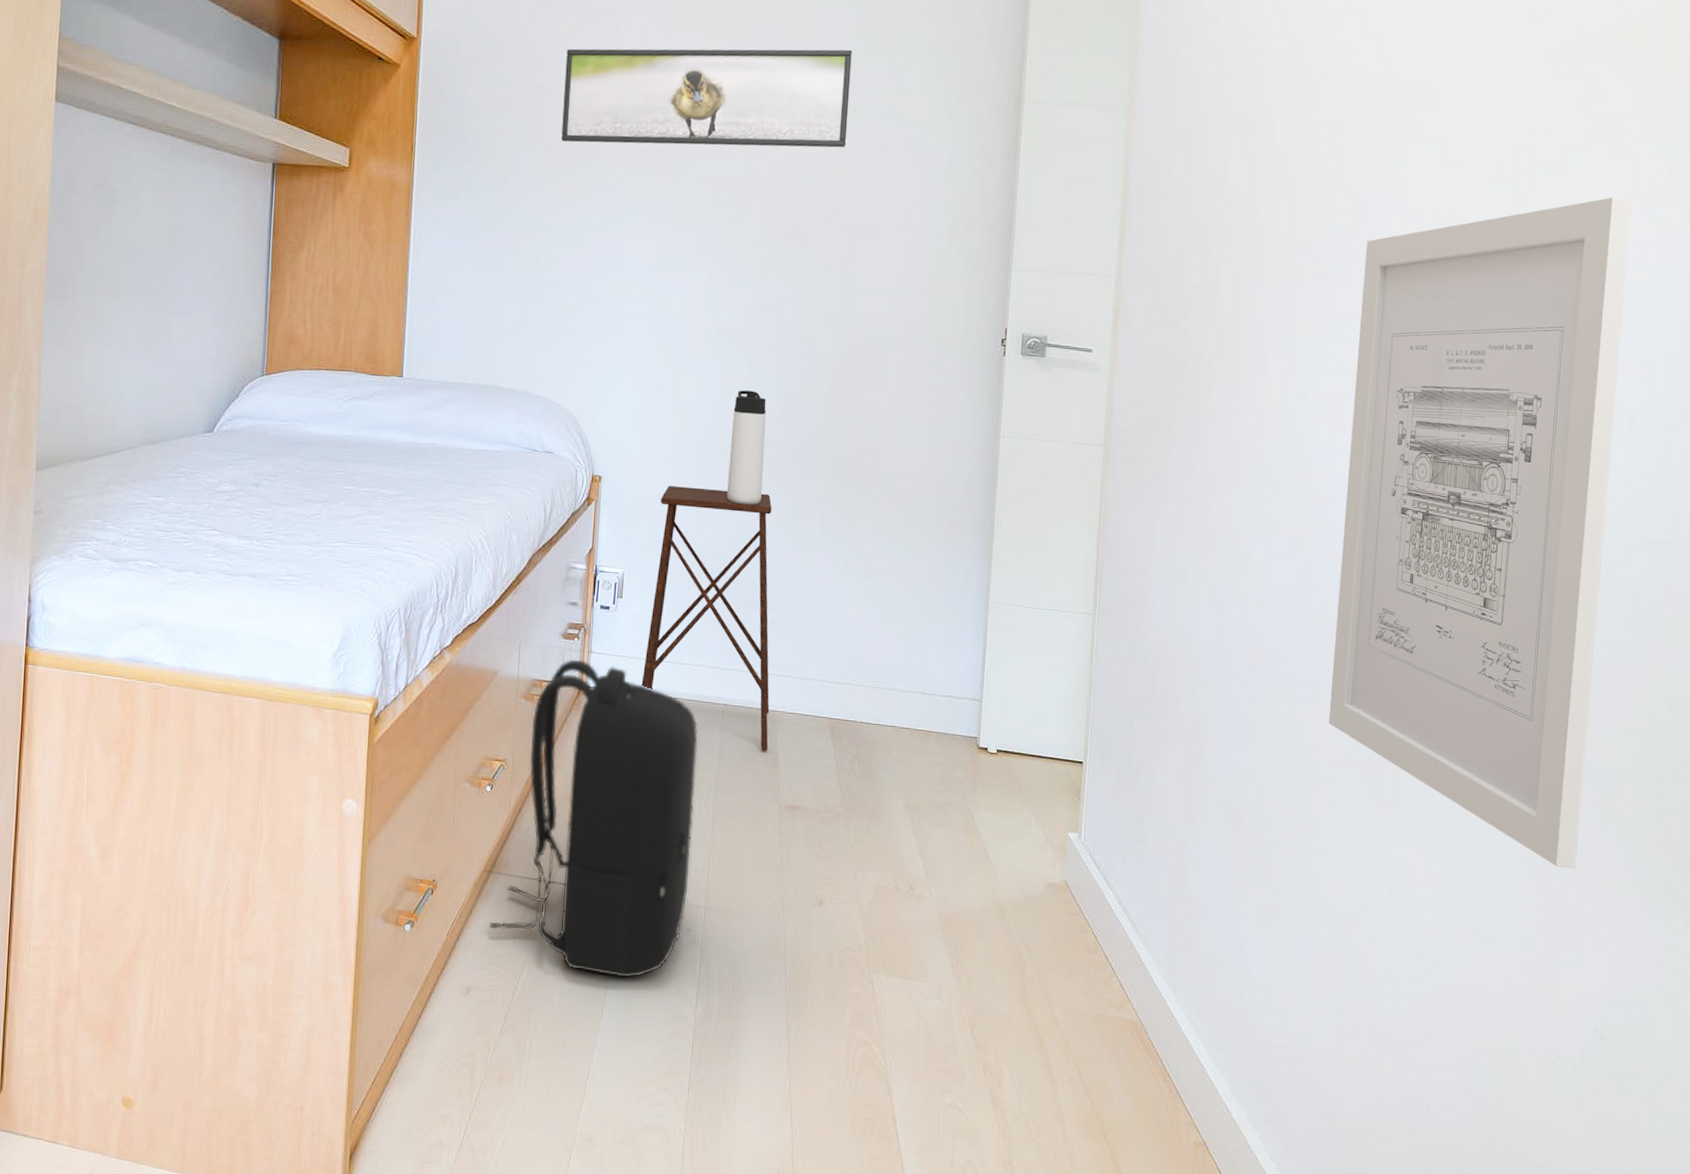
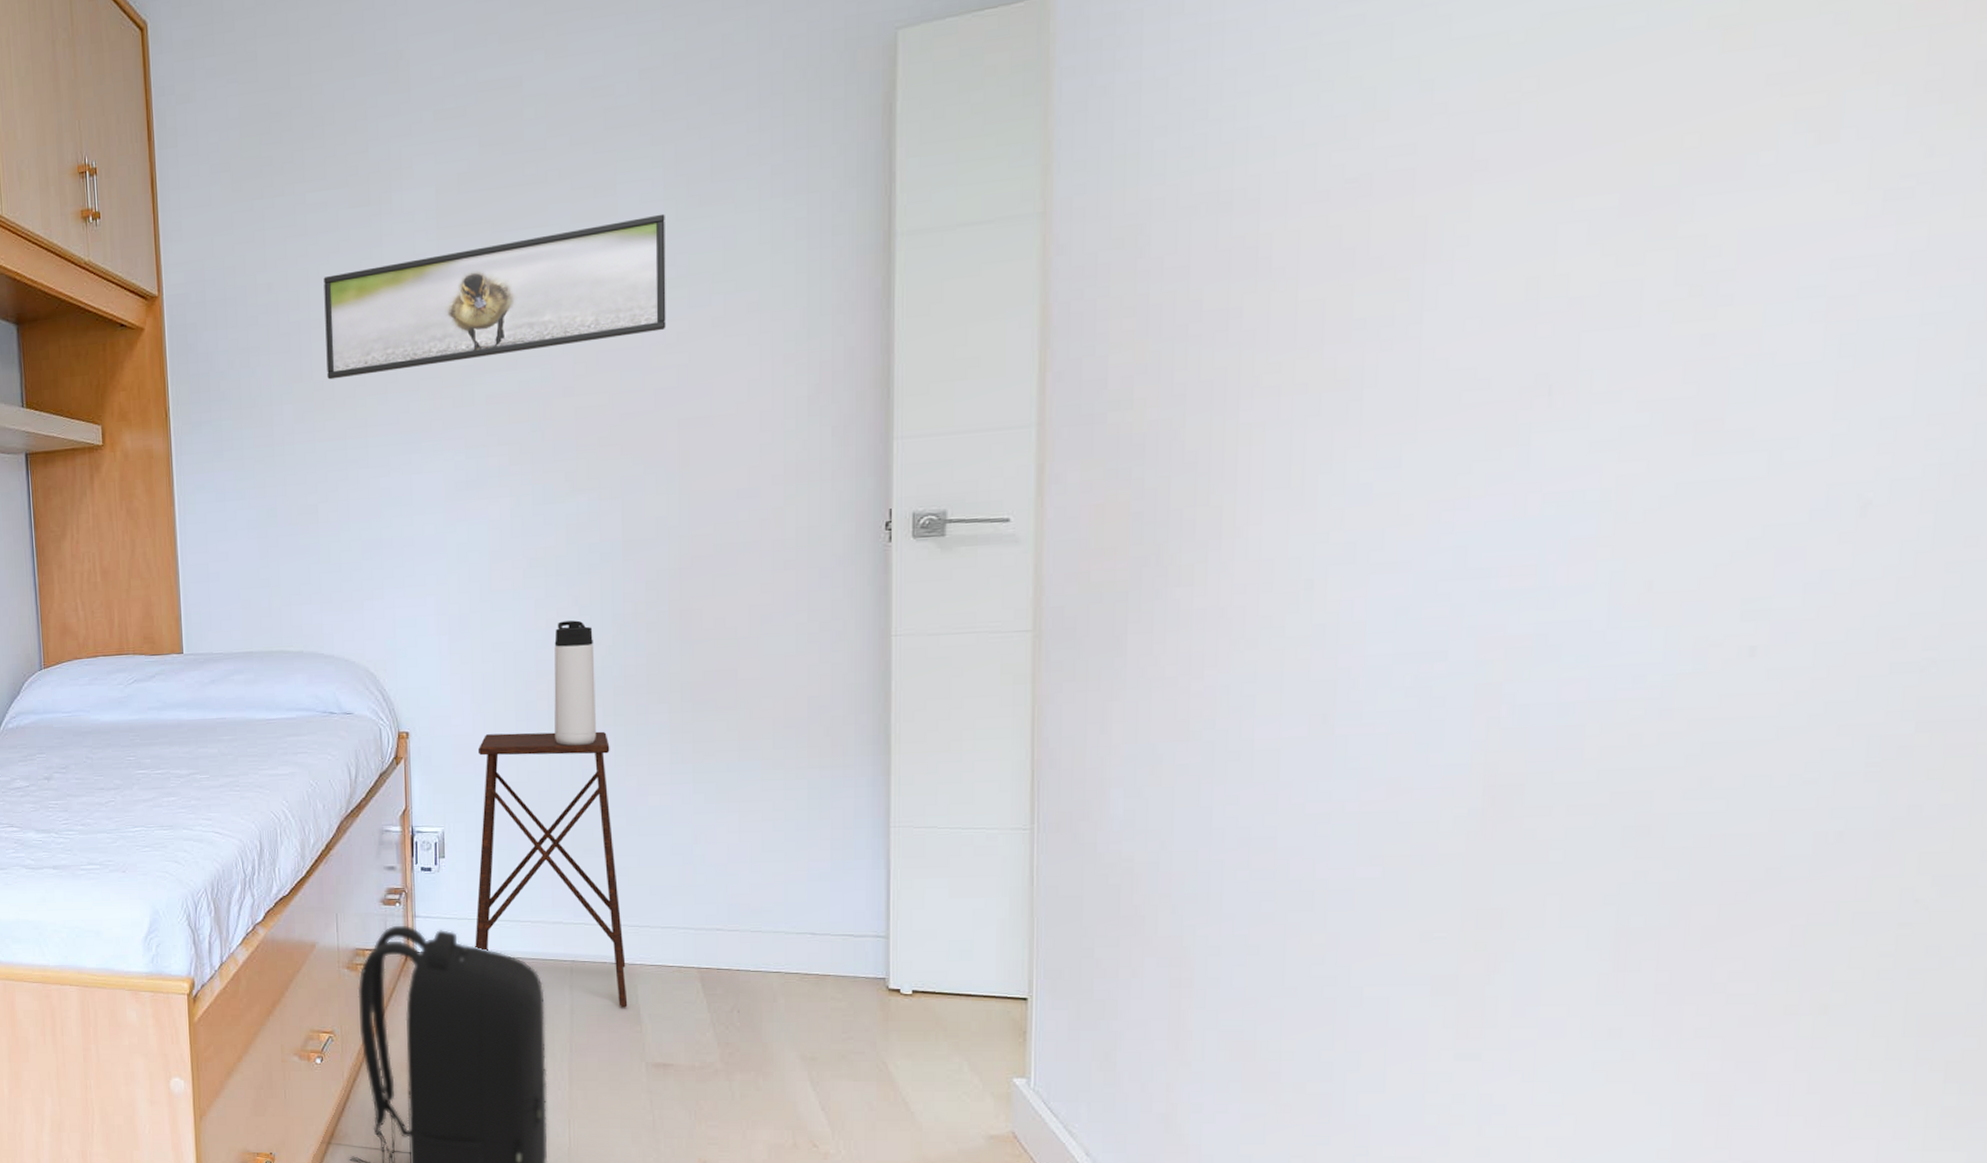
wall art: present [1328,197,1632,869] -> none [1376,198,1860,1094]

